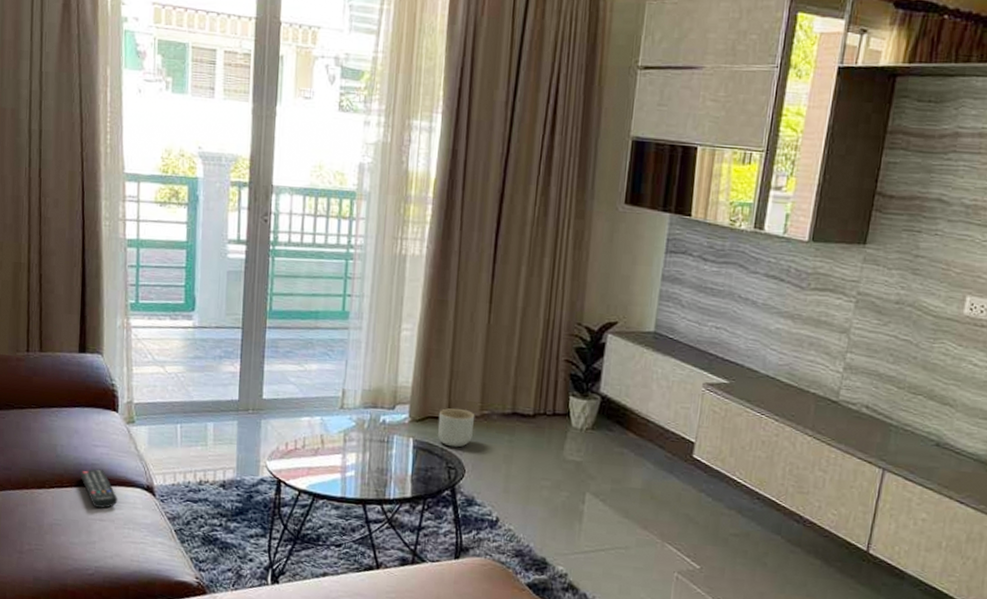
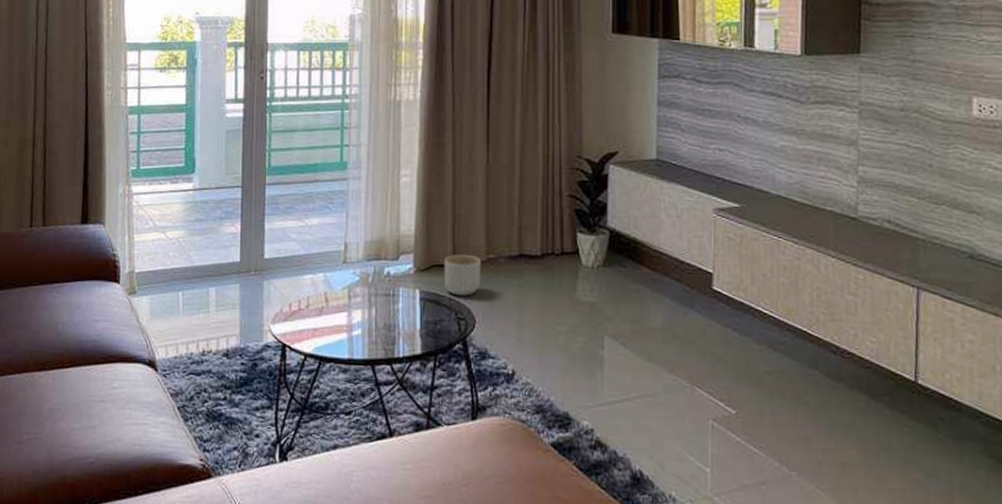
remote control: present [79,469,118,508] -> none [80,345,120,388]

